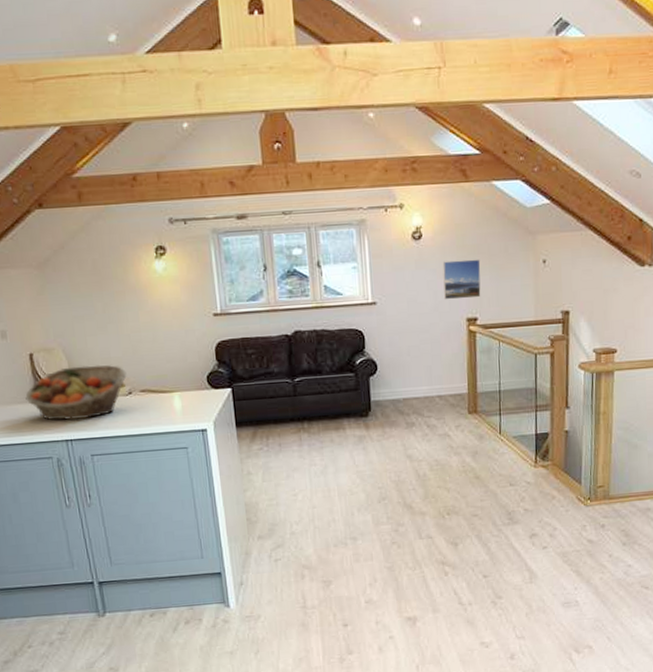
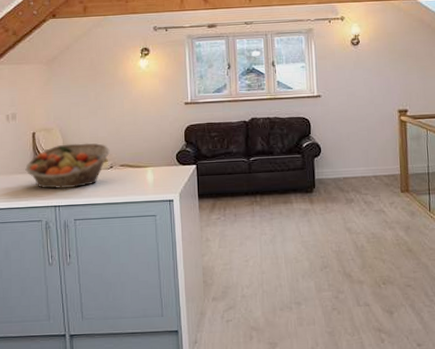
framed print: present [442,259,481,300] -> none [377,61,410,95]

